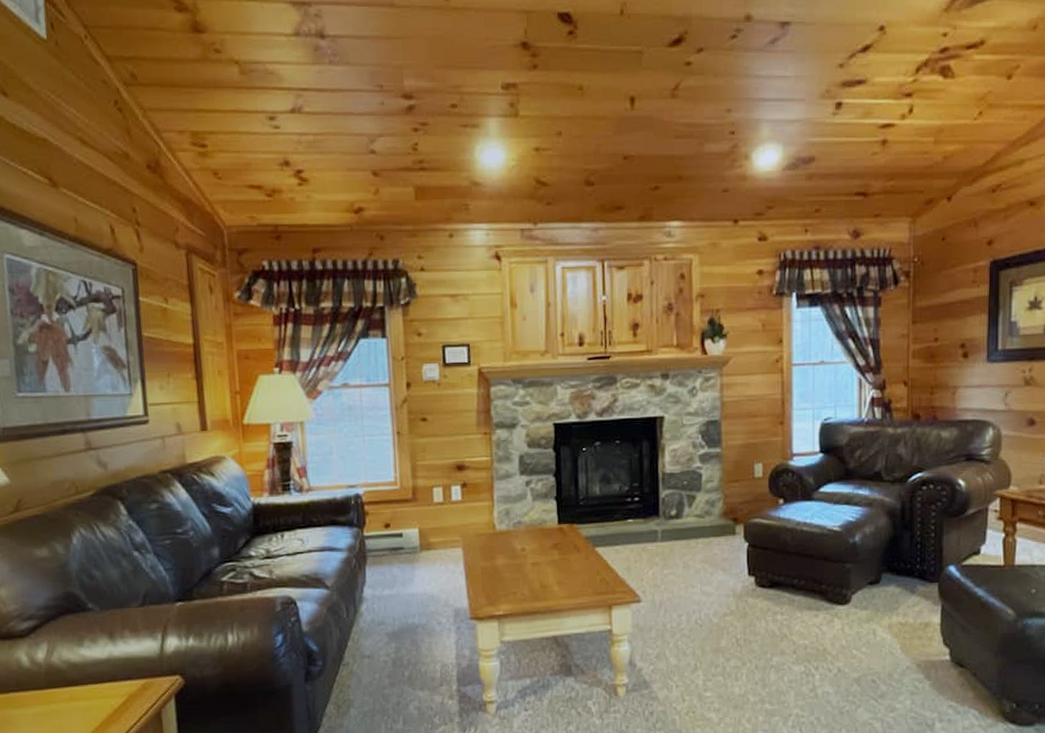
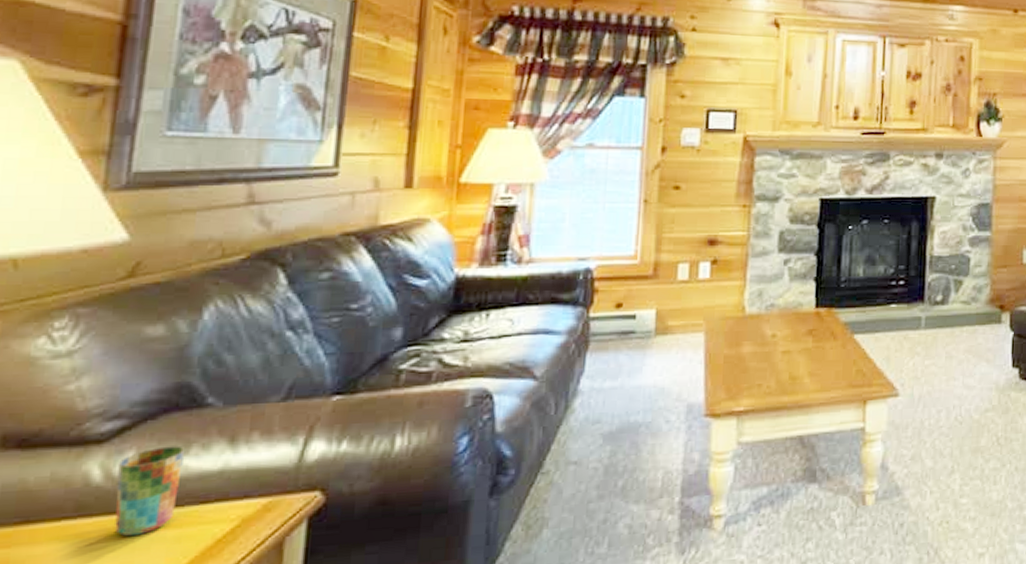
cup: none [38,640,82,706] -> present [114,446,186,537]

